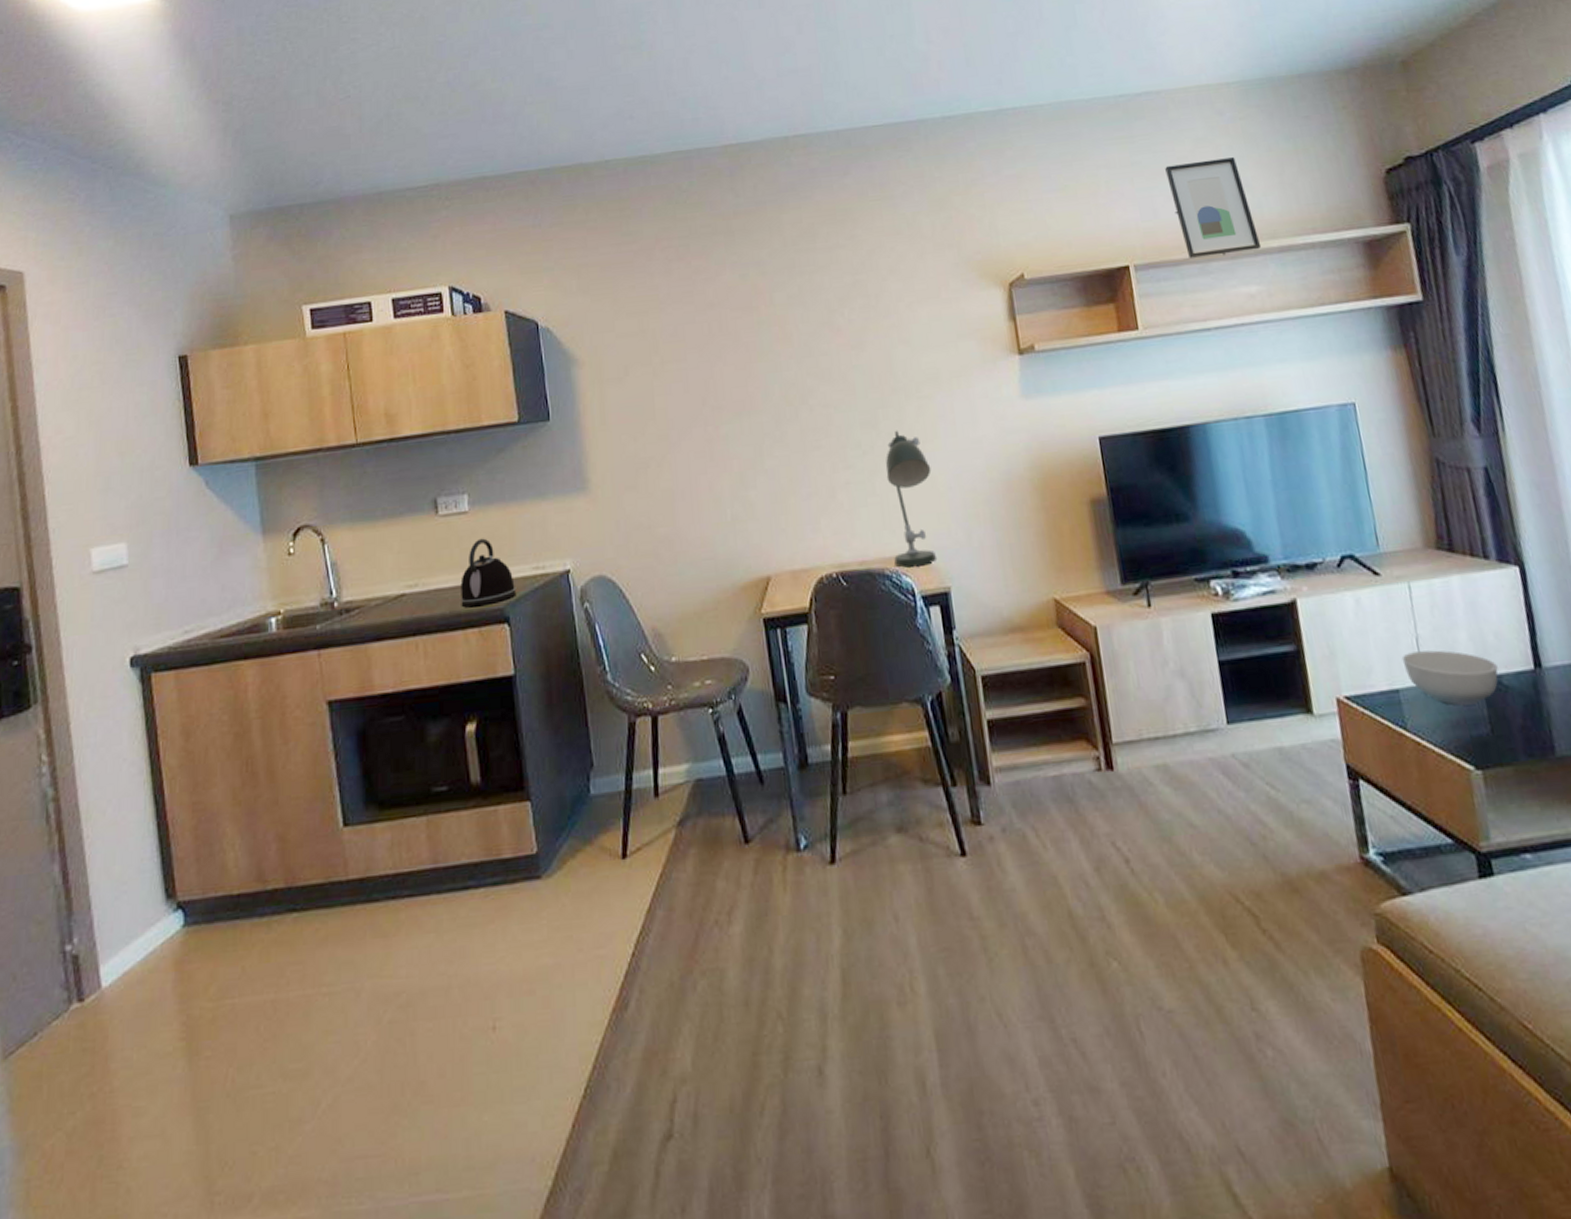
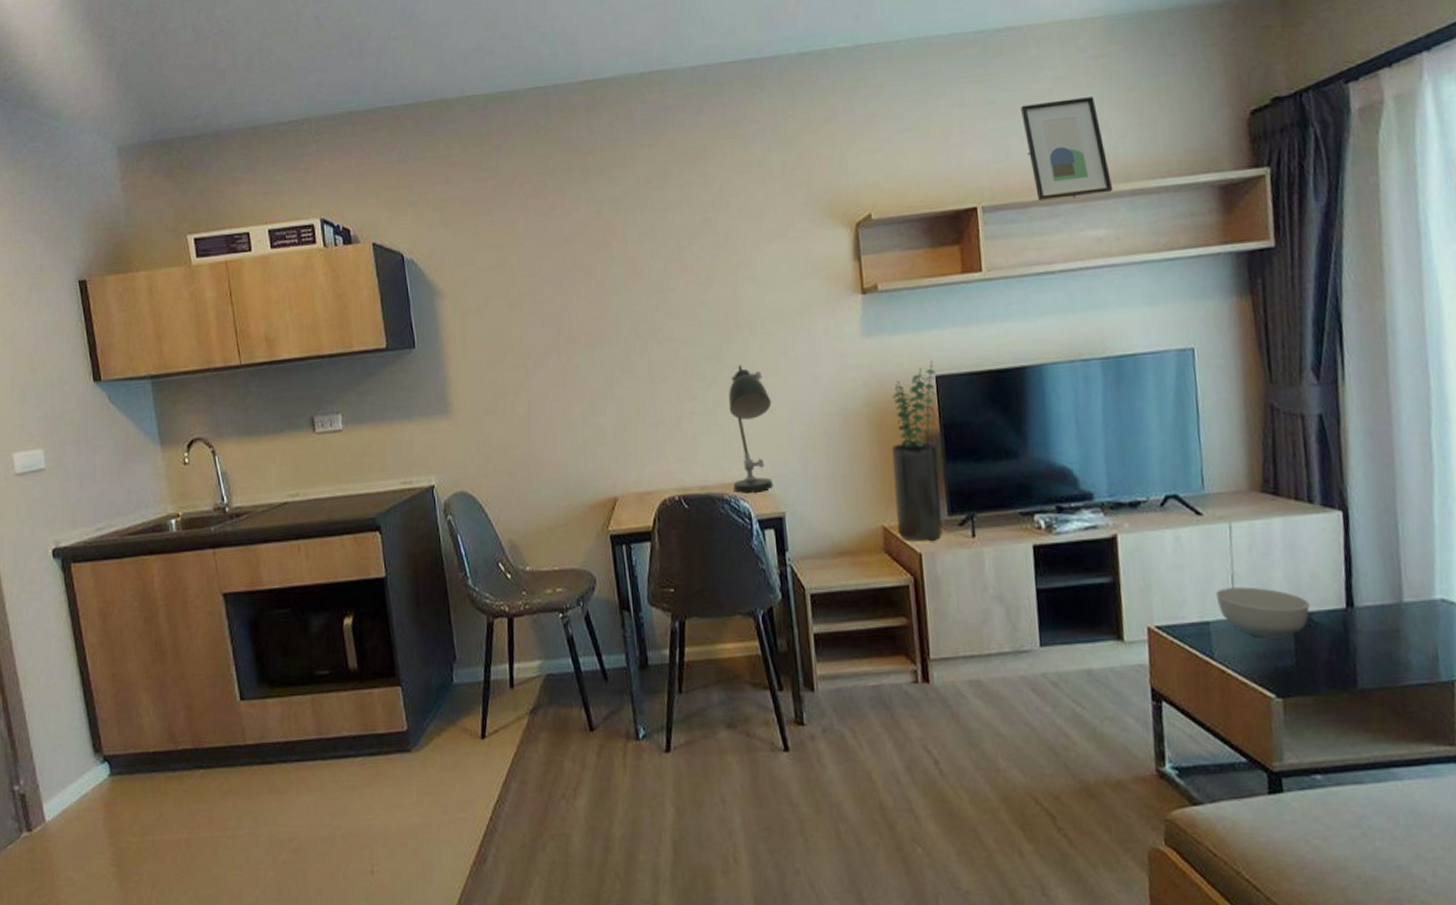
kettle: present [459,538,517,608] -> none [336,454,387,517]
vase: none [1056,420,1117,615] -> present [891,359,943,543]

